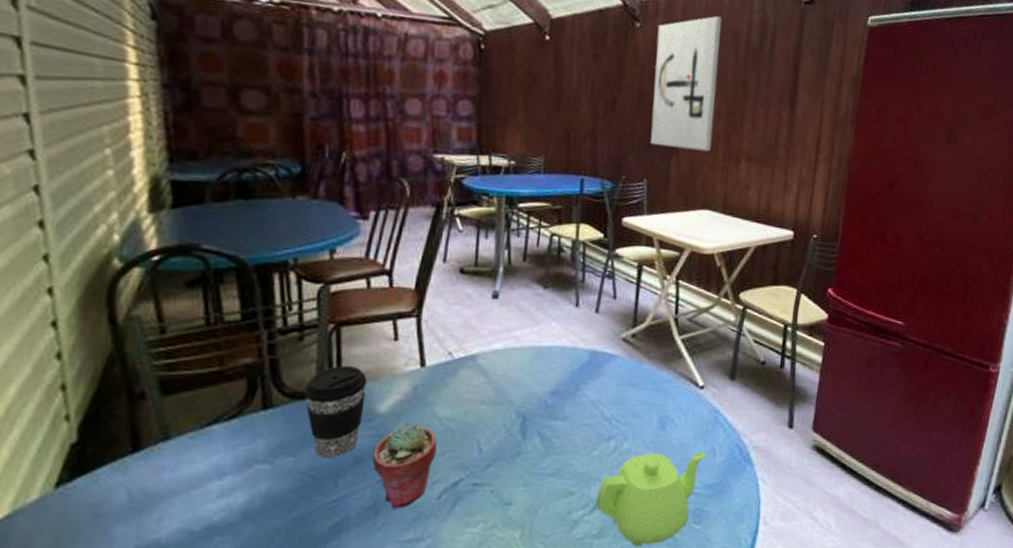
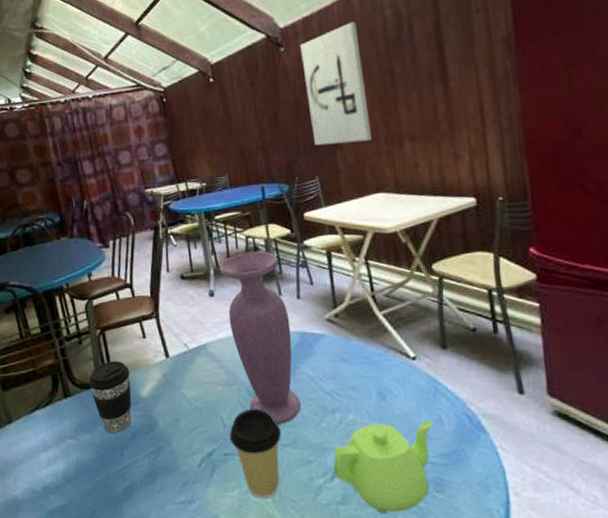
potted succulent: present [372,423,437,509] -> none [144,404,190,475]
coffee cup: none [483,432,546,535] -> present [229,408,281,499]
vase: none [510,252,583,451] -> present [219,251,301,424]

